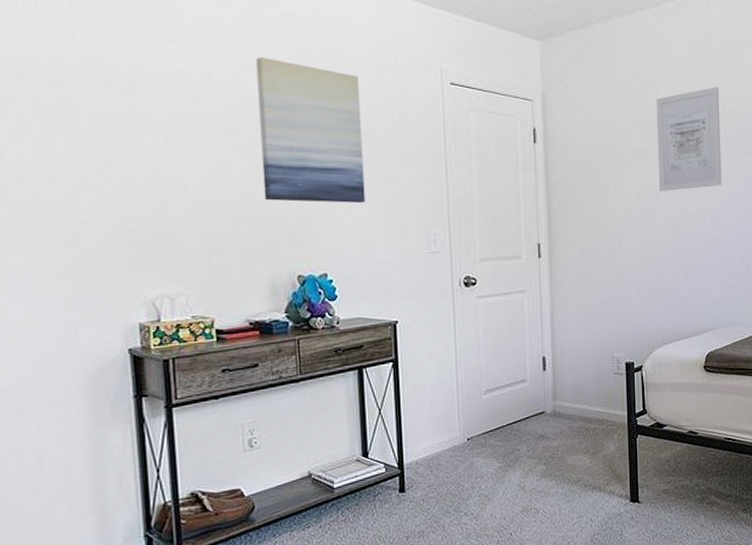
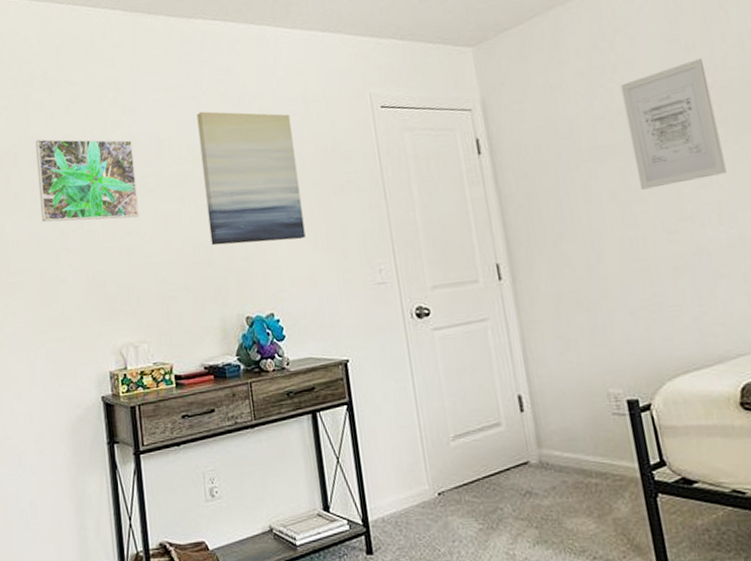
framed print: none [48,55,182,162] -> present [35,139,139,222]

